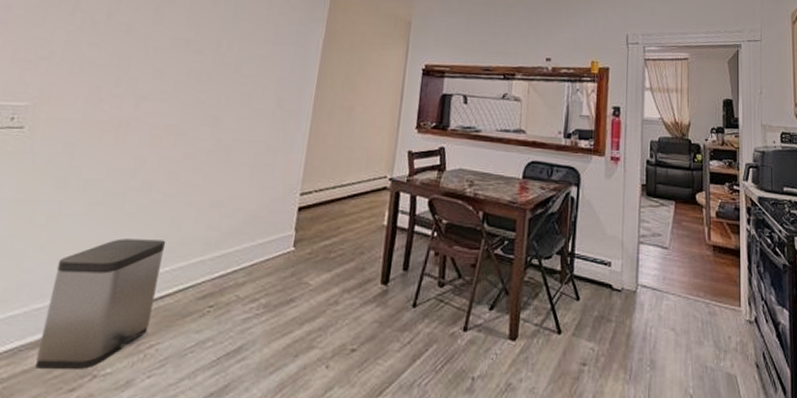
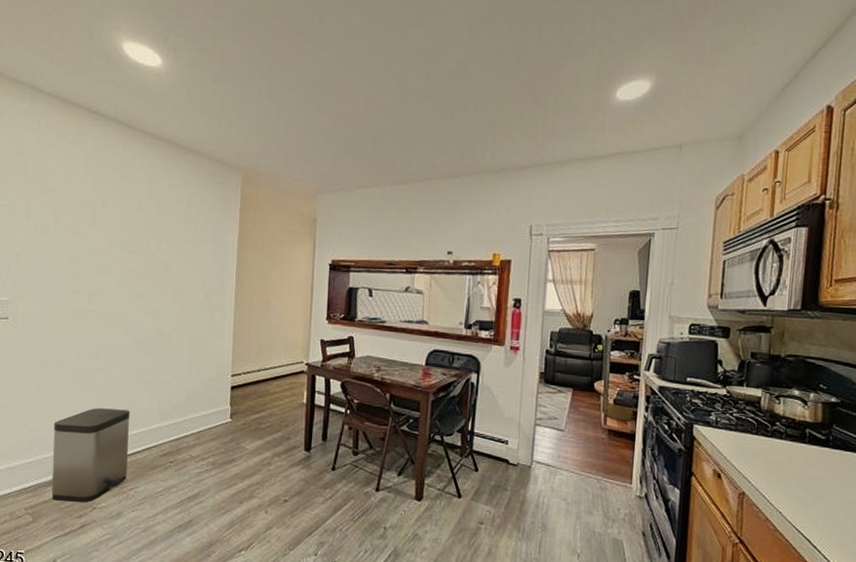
basket: none [707,209,736,236] -> present [604,396,634,422]

